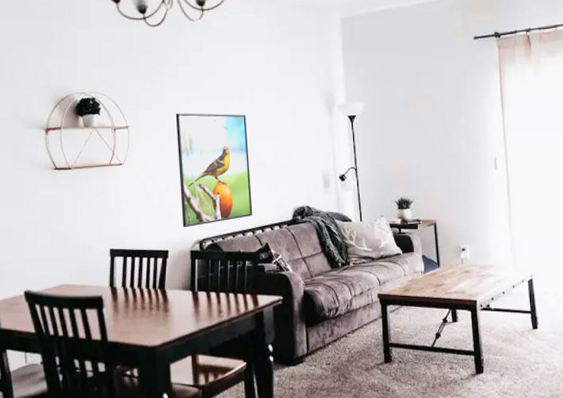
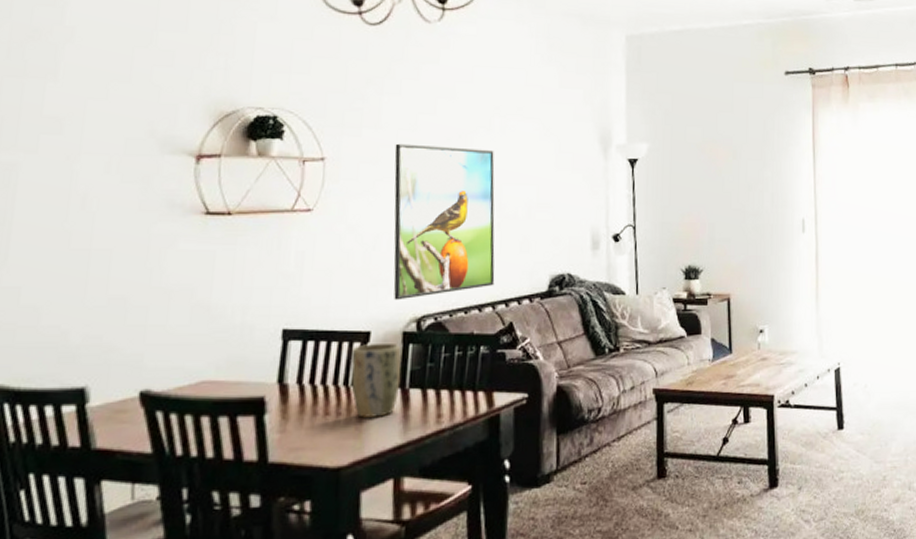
plant pot: none [157,258,192,313] -> present [350,342,401,419]

